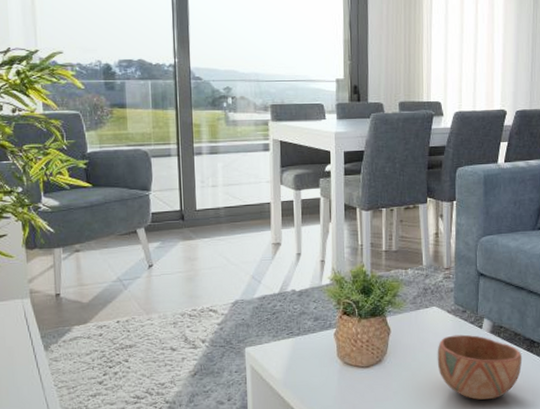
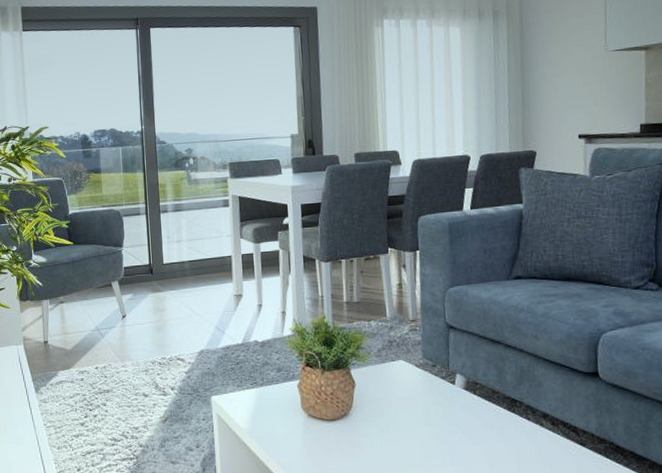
bowl: present [437,334,523,400] -> none [406,390,503,461]

